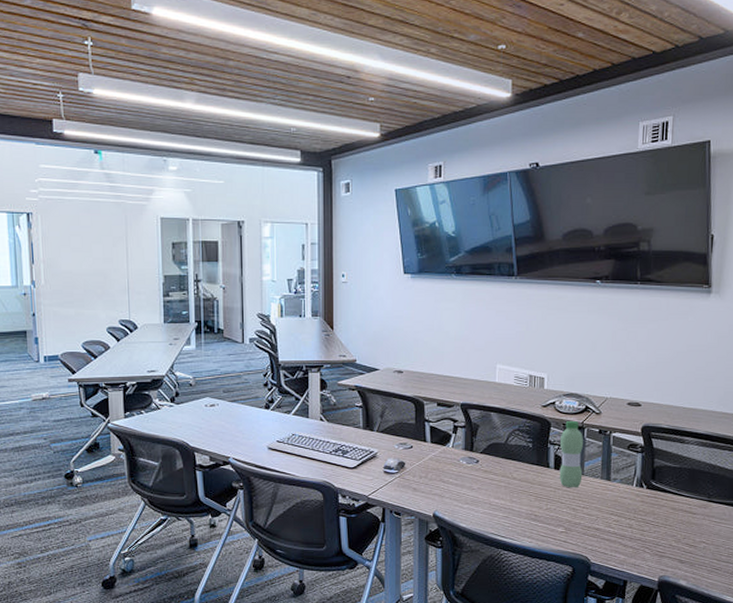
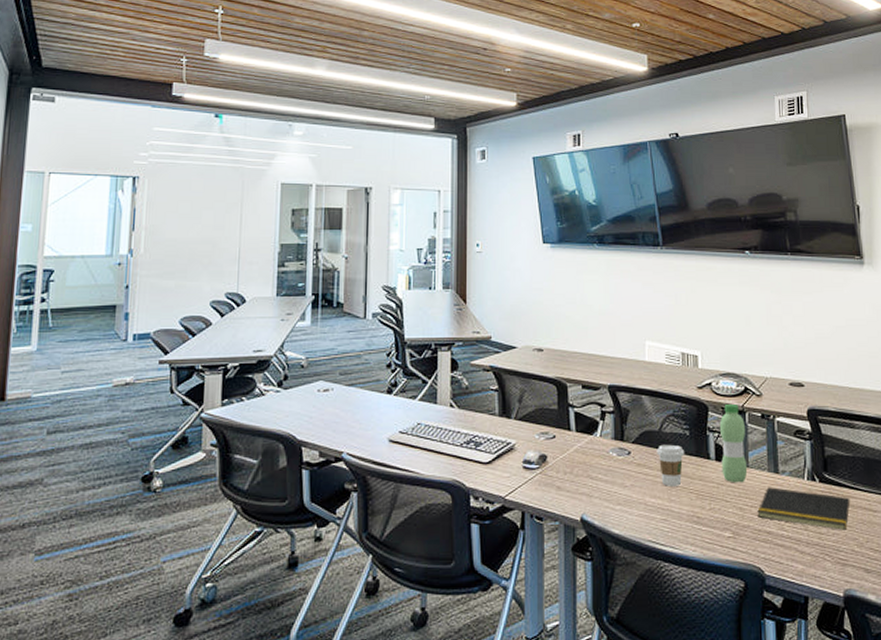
coffee cup: none [502,455,526,490] -> present [656,444,684,486]
notepad: none [588,492,673,528] -> present [757,487,851,530]

